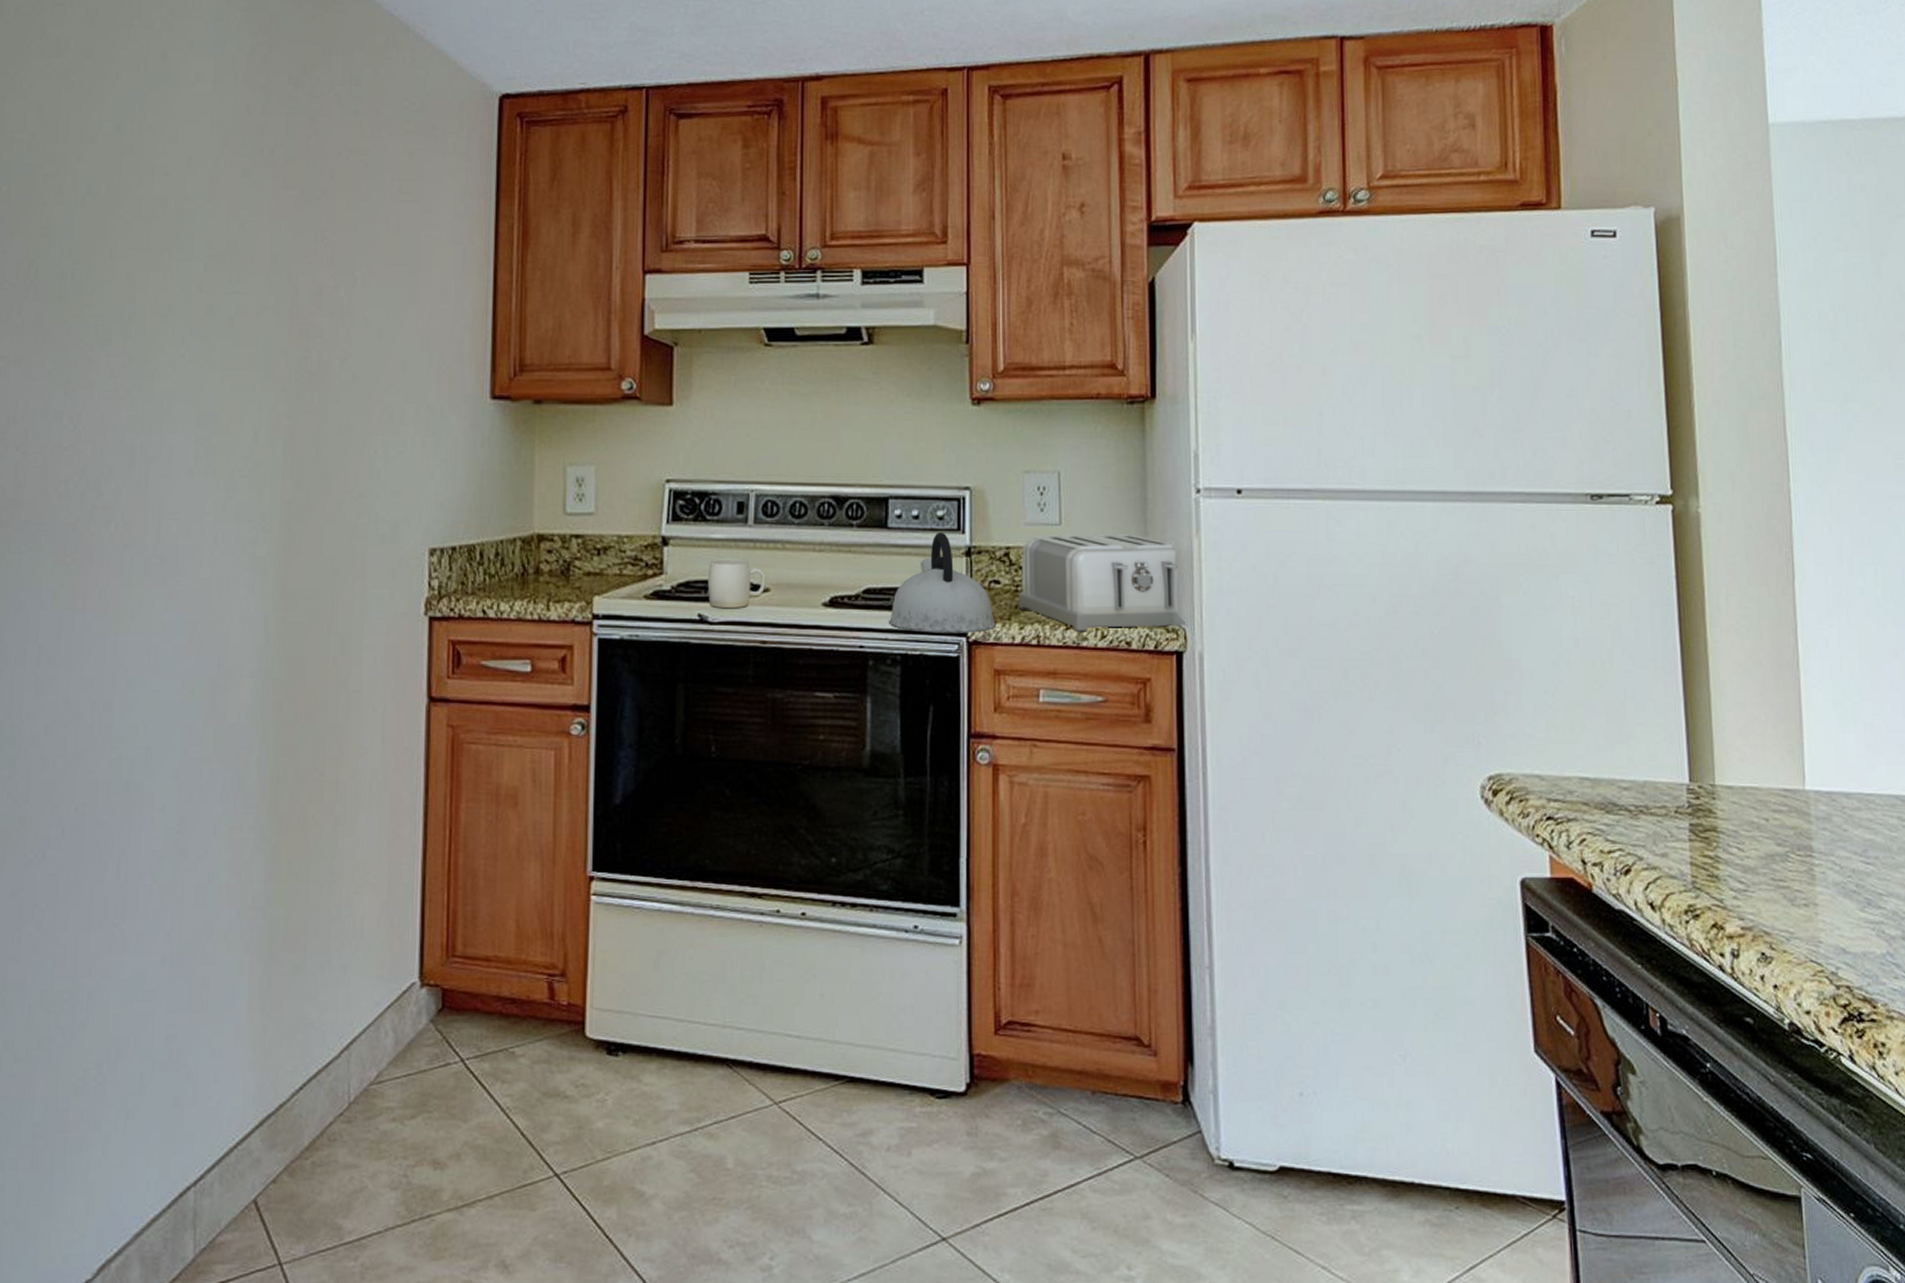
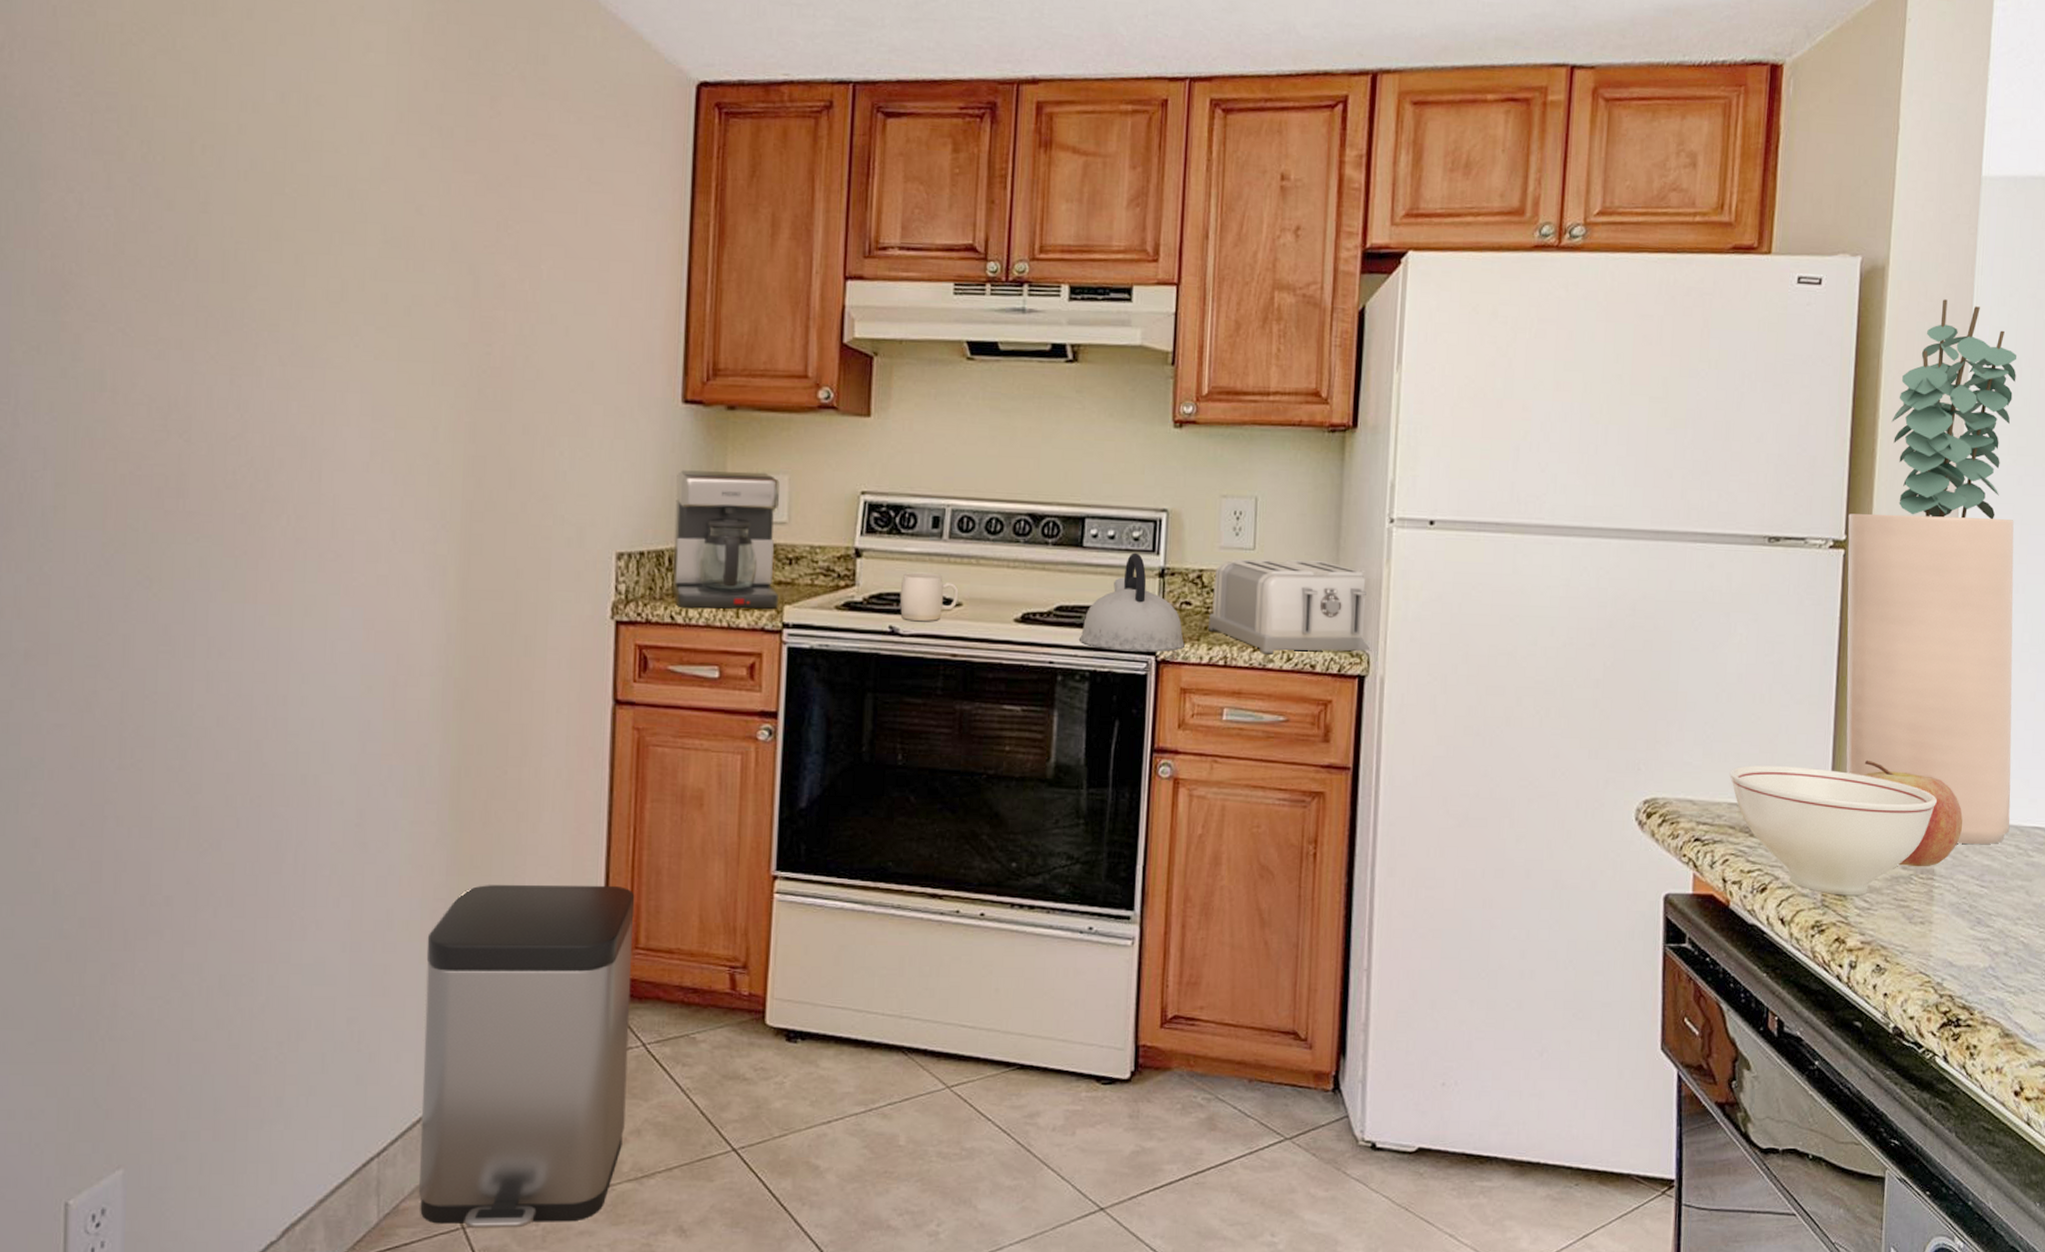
pedal bin: none [236,890,452,1265] -> present [419,884,635,1229]
coffee maker: none [483,464,588,603] -> present [671,470,779,610]
bowl: none [1576,735,1806,876] -> present [1729,765,1938,896]
vase: none [1672,246,1889,817] -> present [1846,299,2017,845]
fruit: none [1721,727,1838,843] -> present [1863,760,1963,867]

